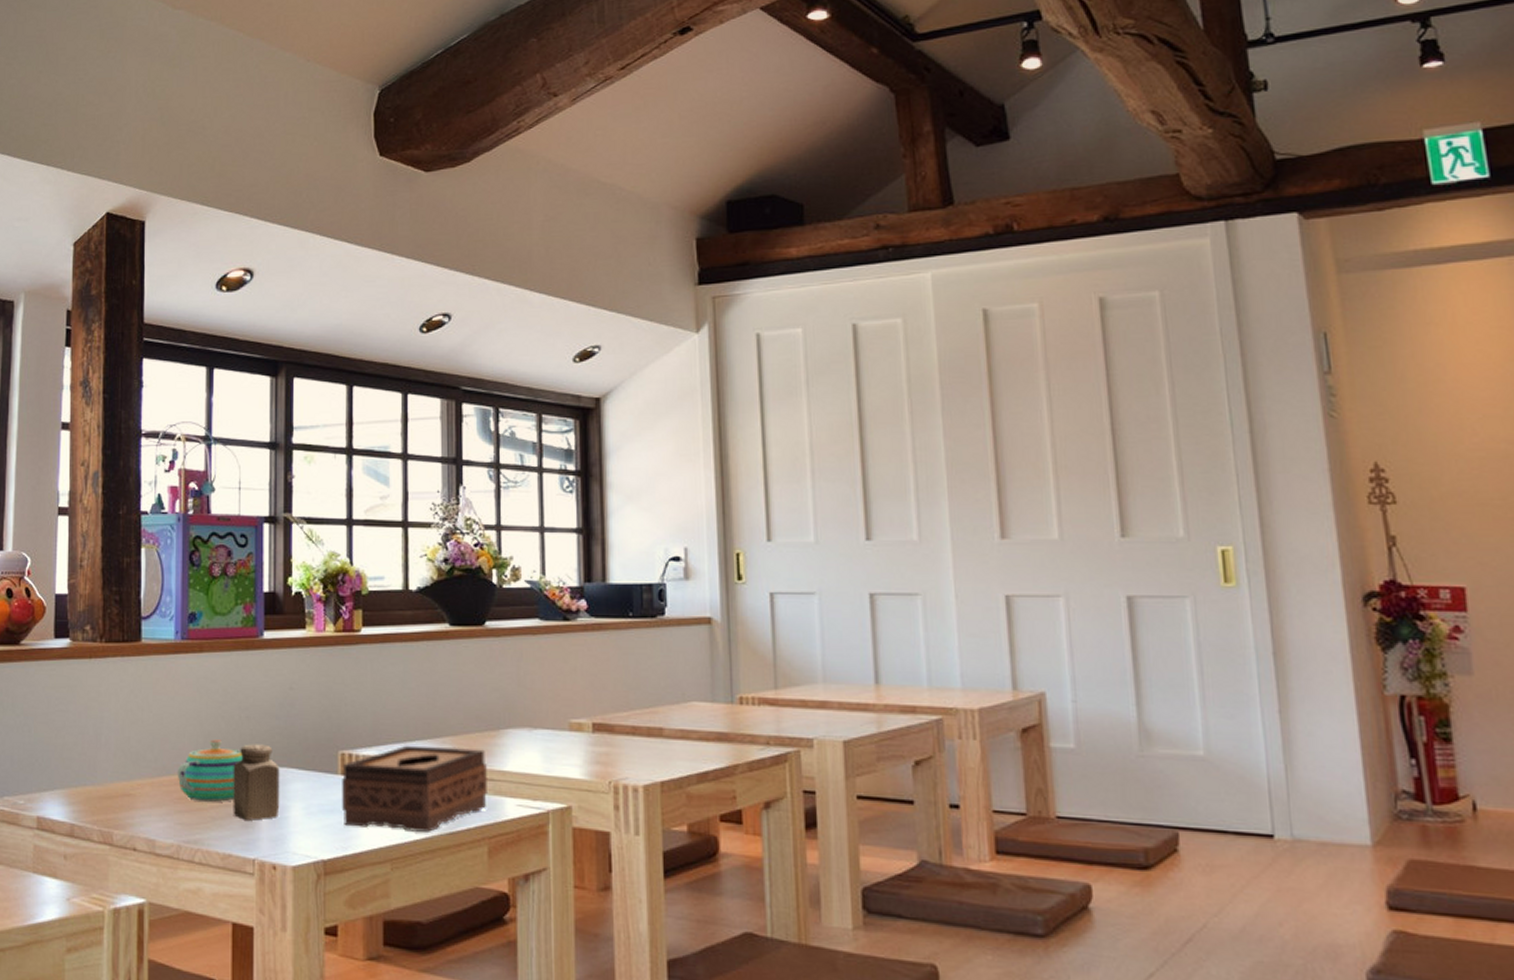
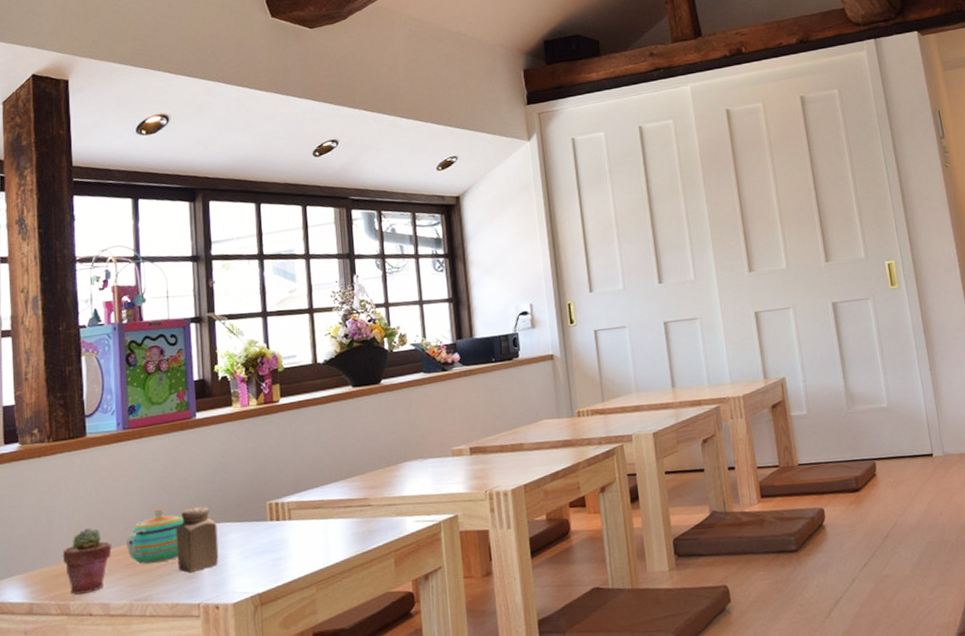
potted succulent: none [108,748,162,824] -> present [62,528,112,595]
tissue box: present [342,745,487,832] -> none [270,482,391,562]

